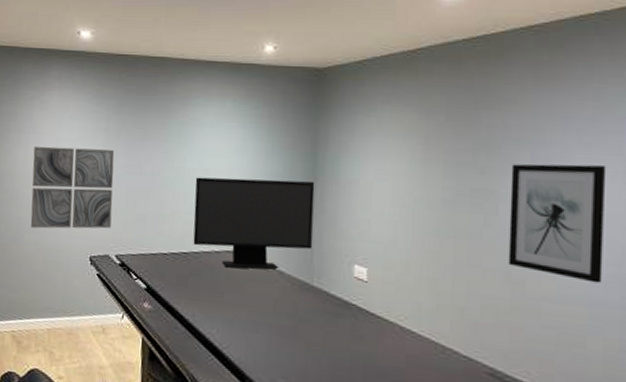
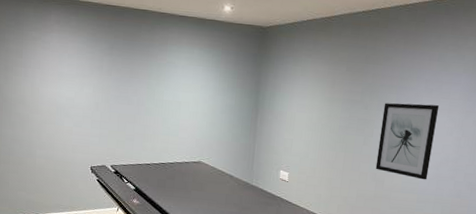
wall art: present [30,146,115,229] -> none [39,79,108,146]
computer monitor: present [193,177,315,270] -> none [169,107,257,175]

